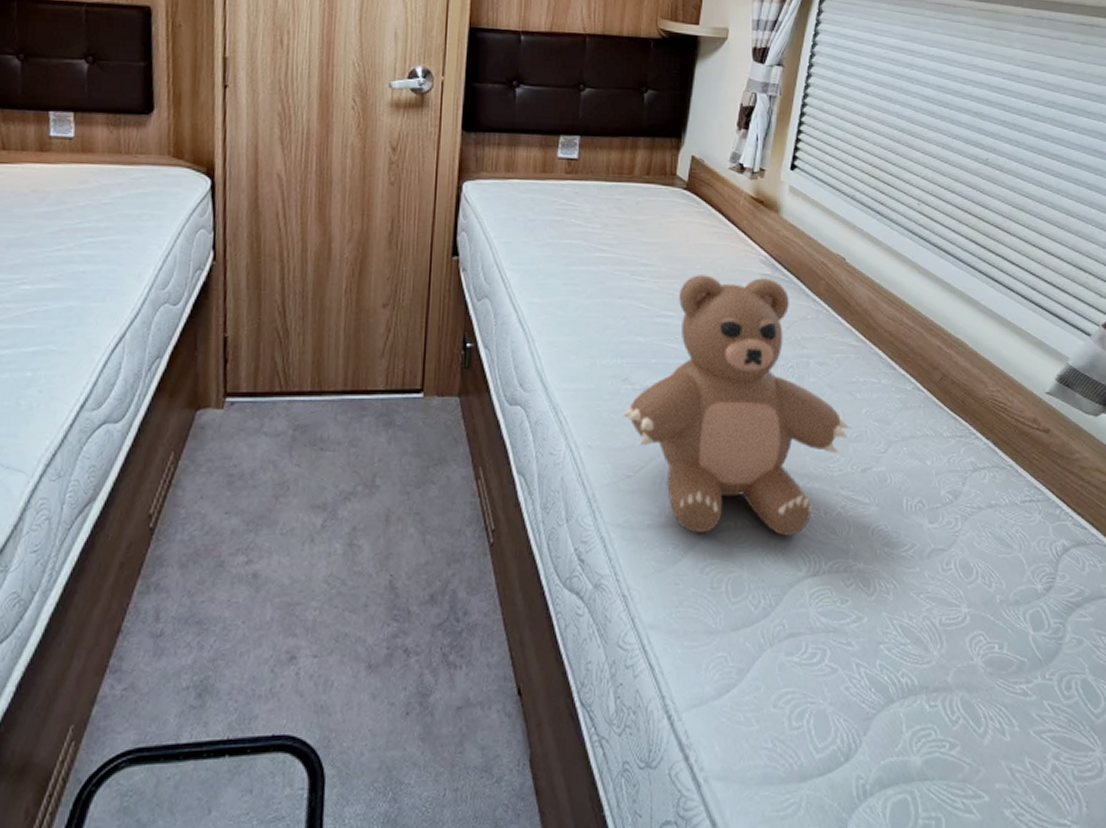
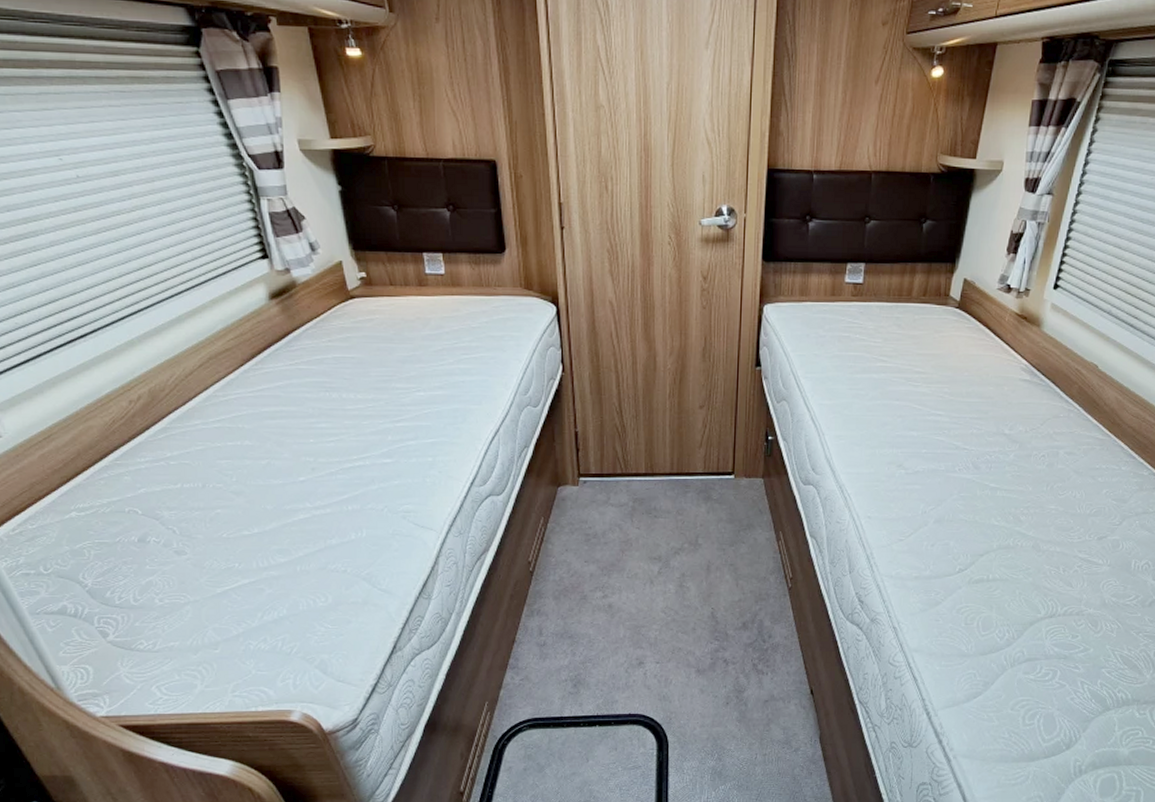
teddy bear: present [621,275,850,536] -> none [895,380,1090,587]

